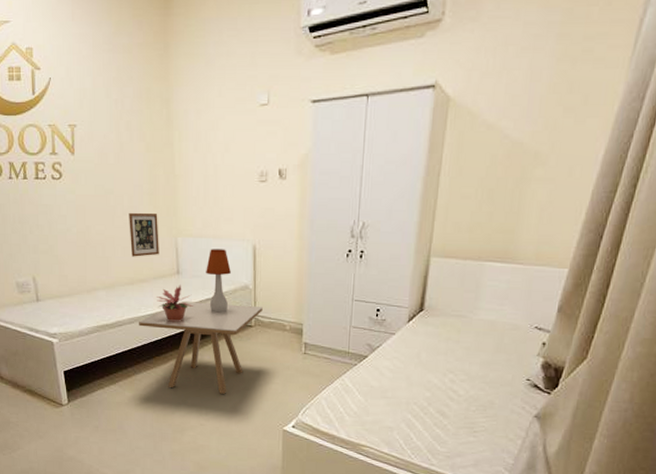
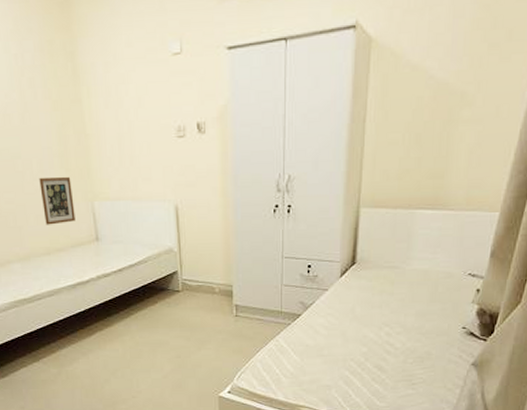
side table: present [139,301,263,394] -> none [59,269,189,364]
potted plant: present [157,285,194,322] -> none [76,252,117,292]
table lamp: present [206,249,231,313] -> none [126,211,153,279]

